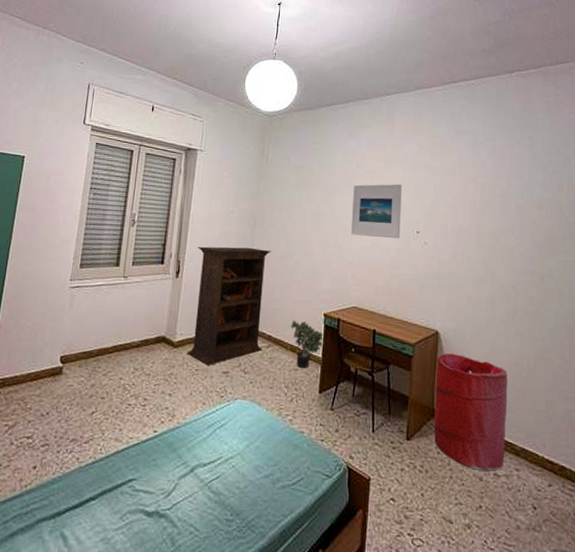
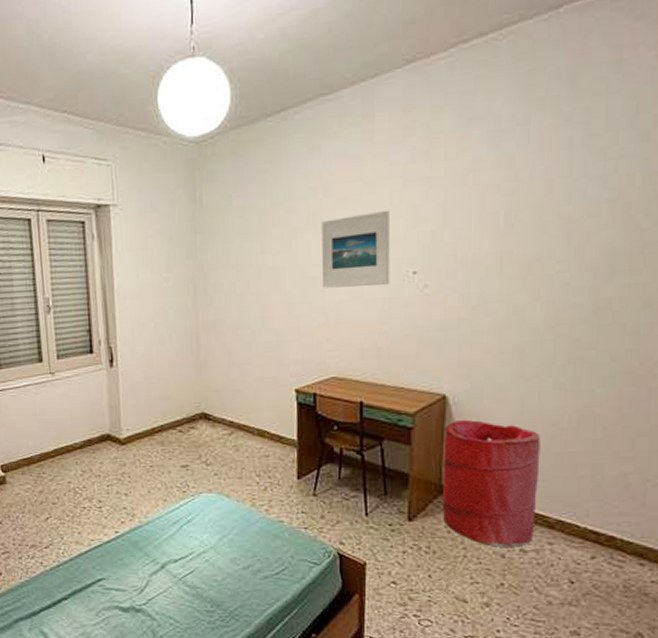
bookcase: present [186,246,271,365] -> none [129,320,224,460]
potted plant: present [289,320,324,368] -> none [254,400,299,453]

